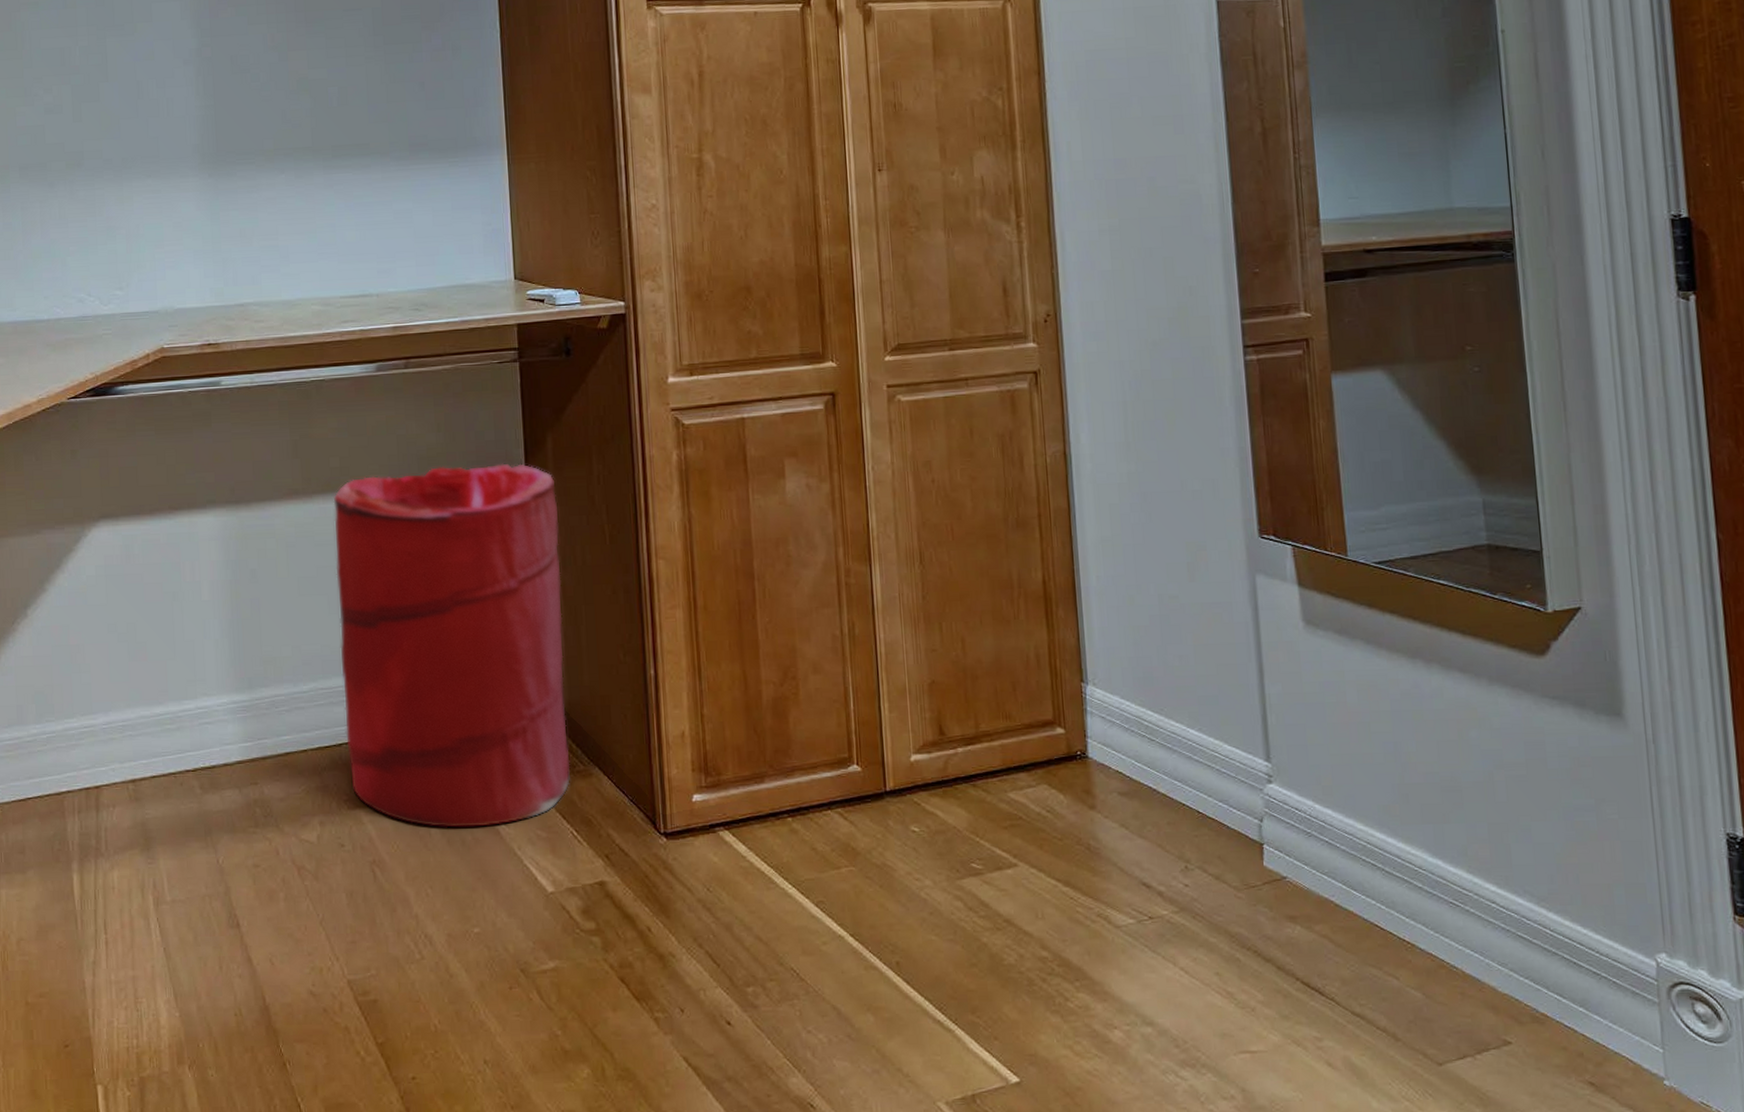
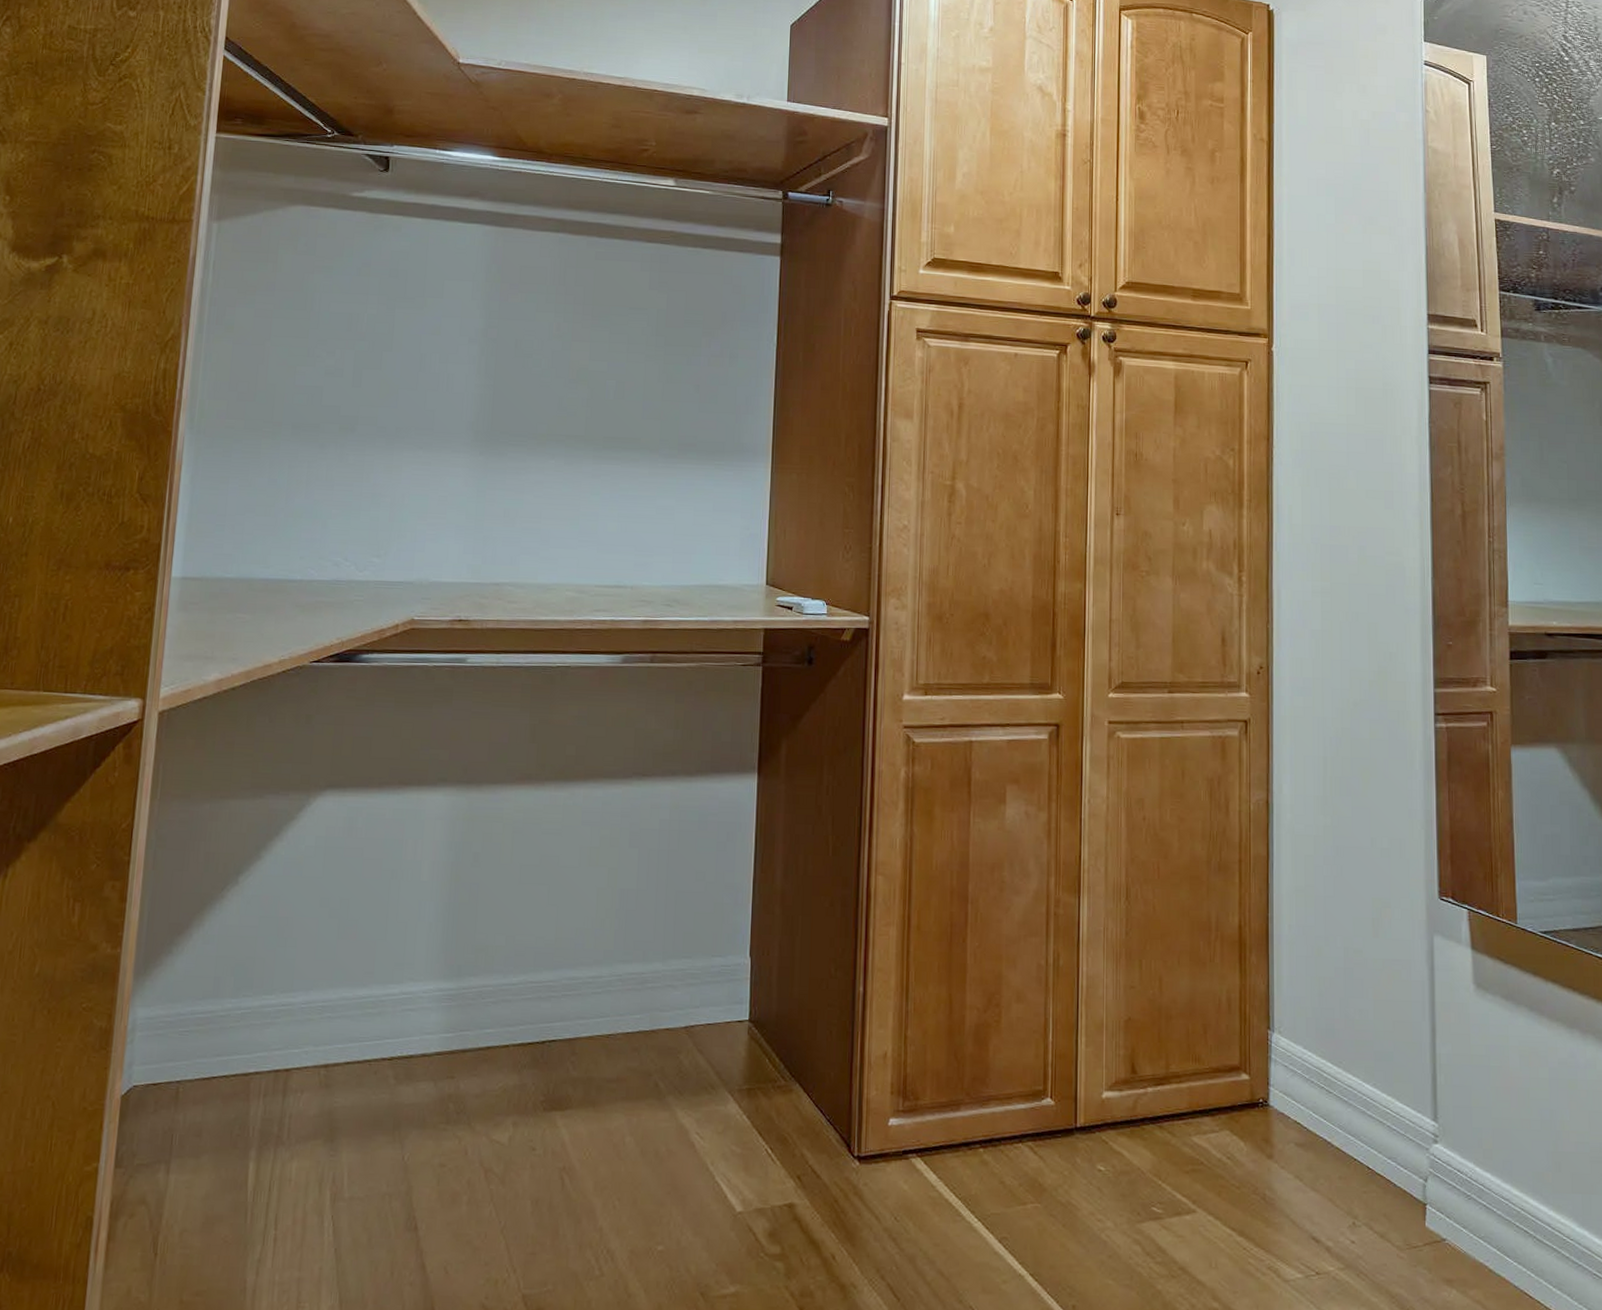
laundry hamper: present [333,463,571,828] -> none [550,763,785,1138]

